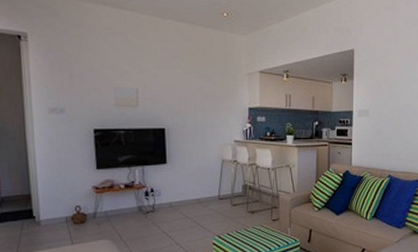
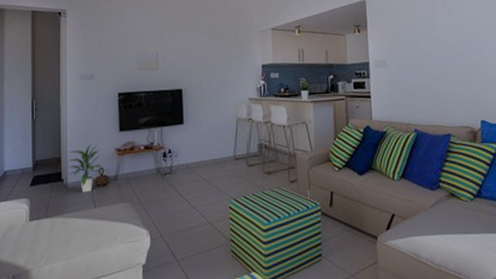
indoor plant: none [39,181,81,230] -> present [68,144,104,193]

